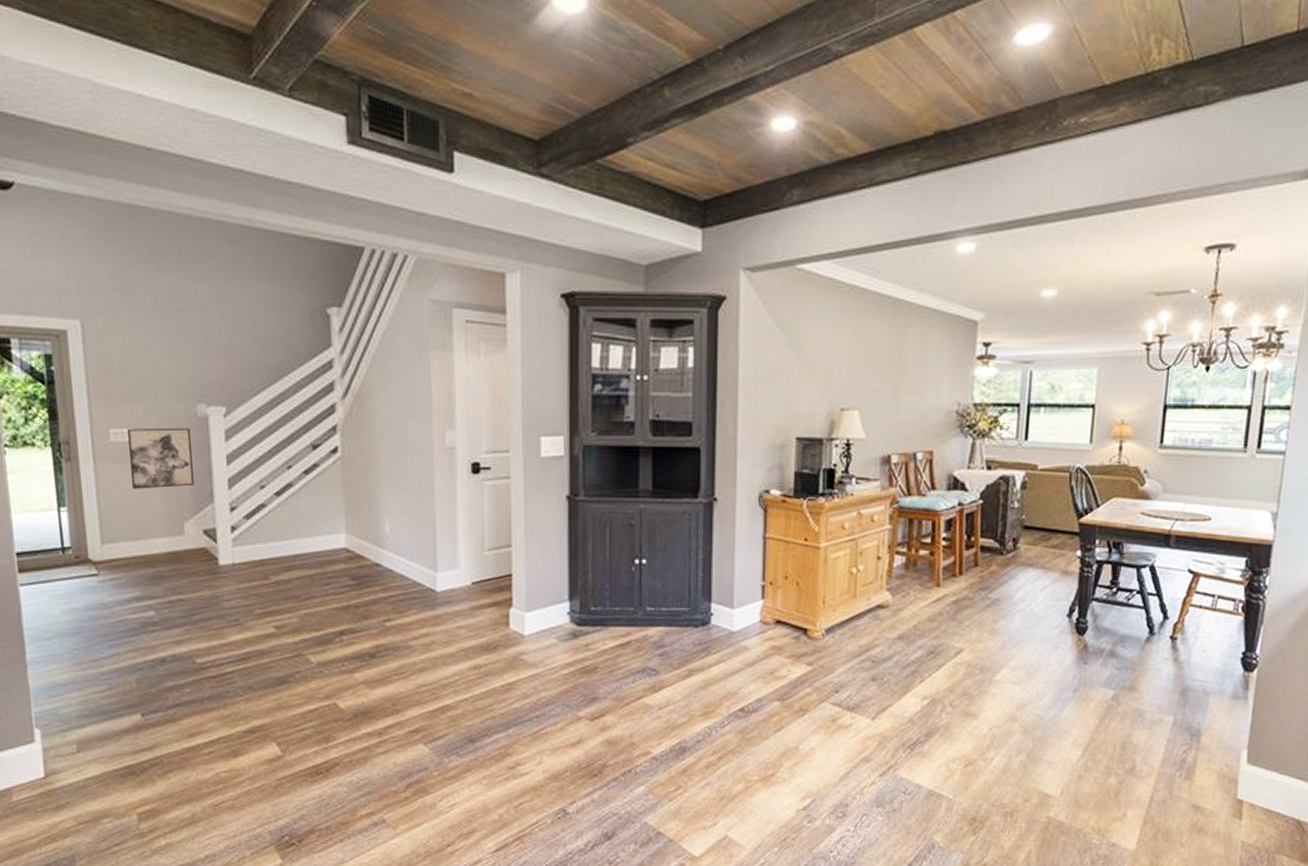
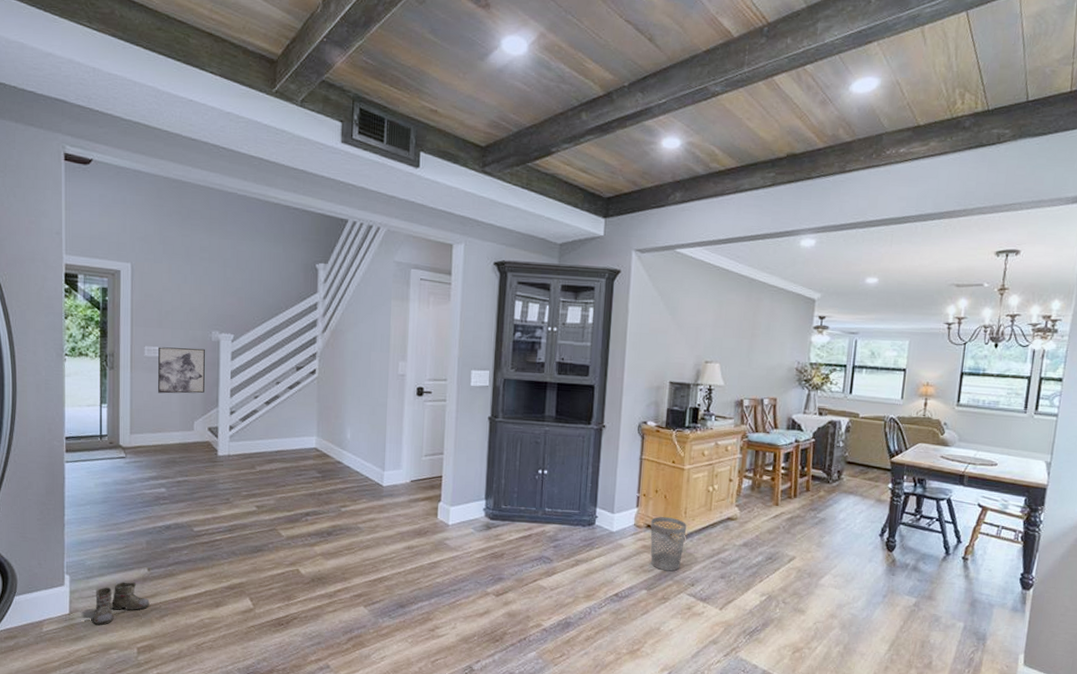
boots: none [65,733,148,788] -> present [84,582,150,625]
wastebasket: none [781,609,827,676] -> present [650,517,687,572]

